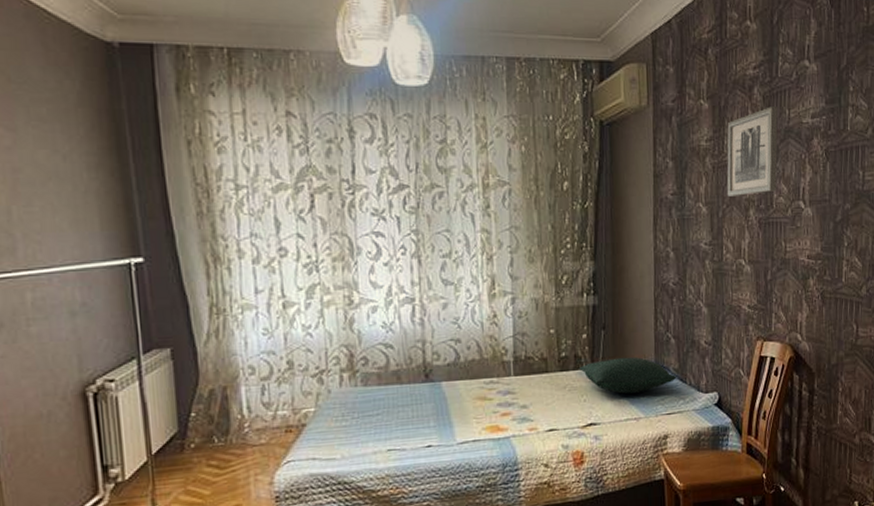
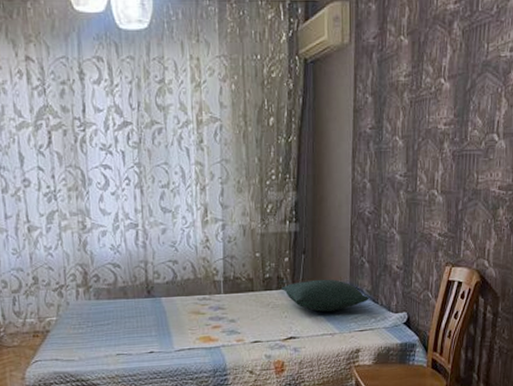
wall art: present [726,107,778,196] -> none [423,41,476,130]

